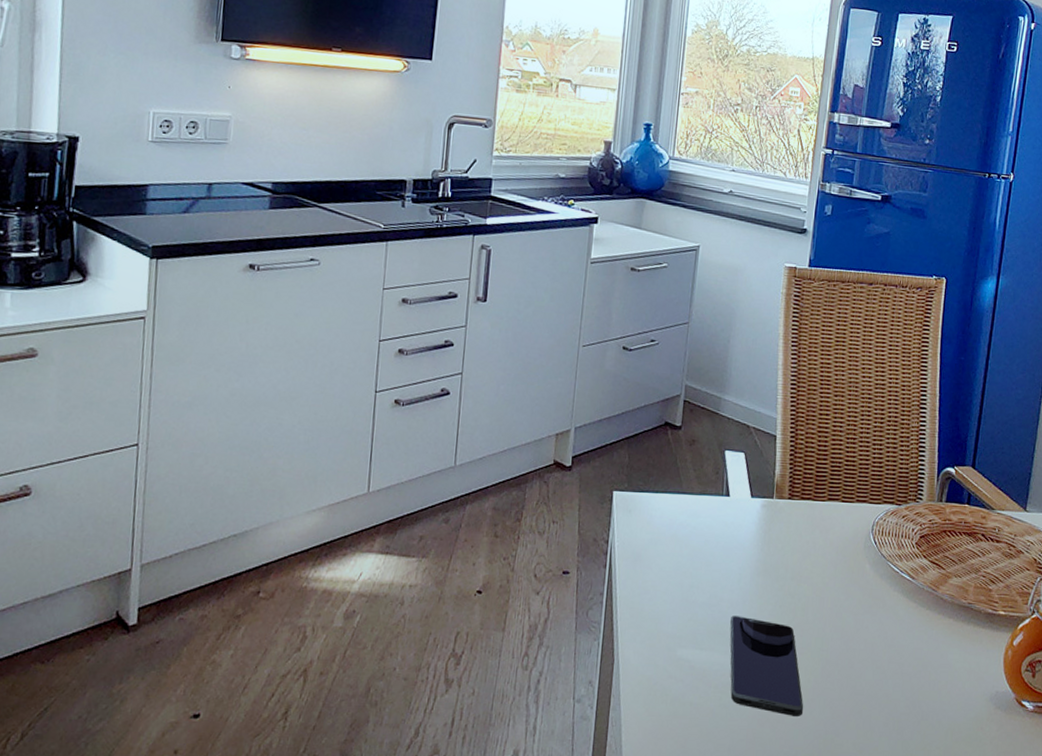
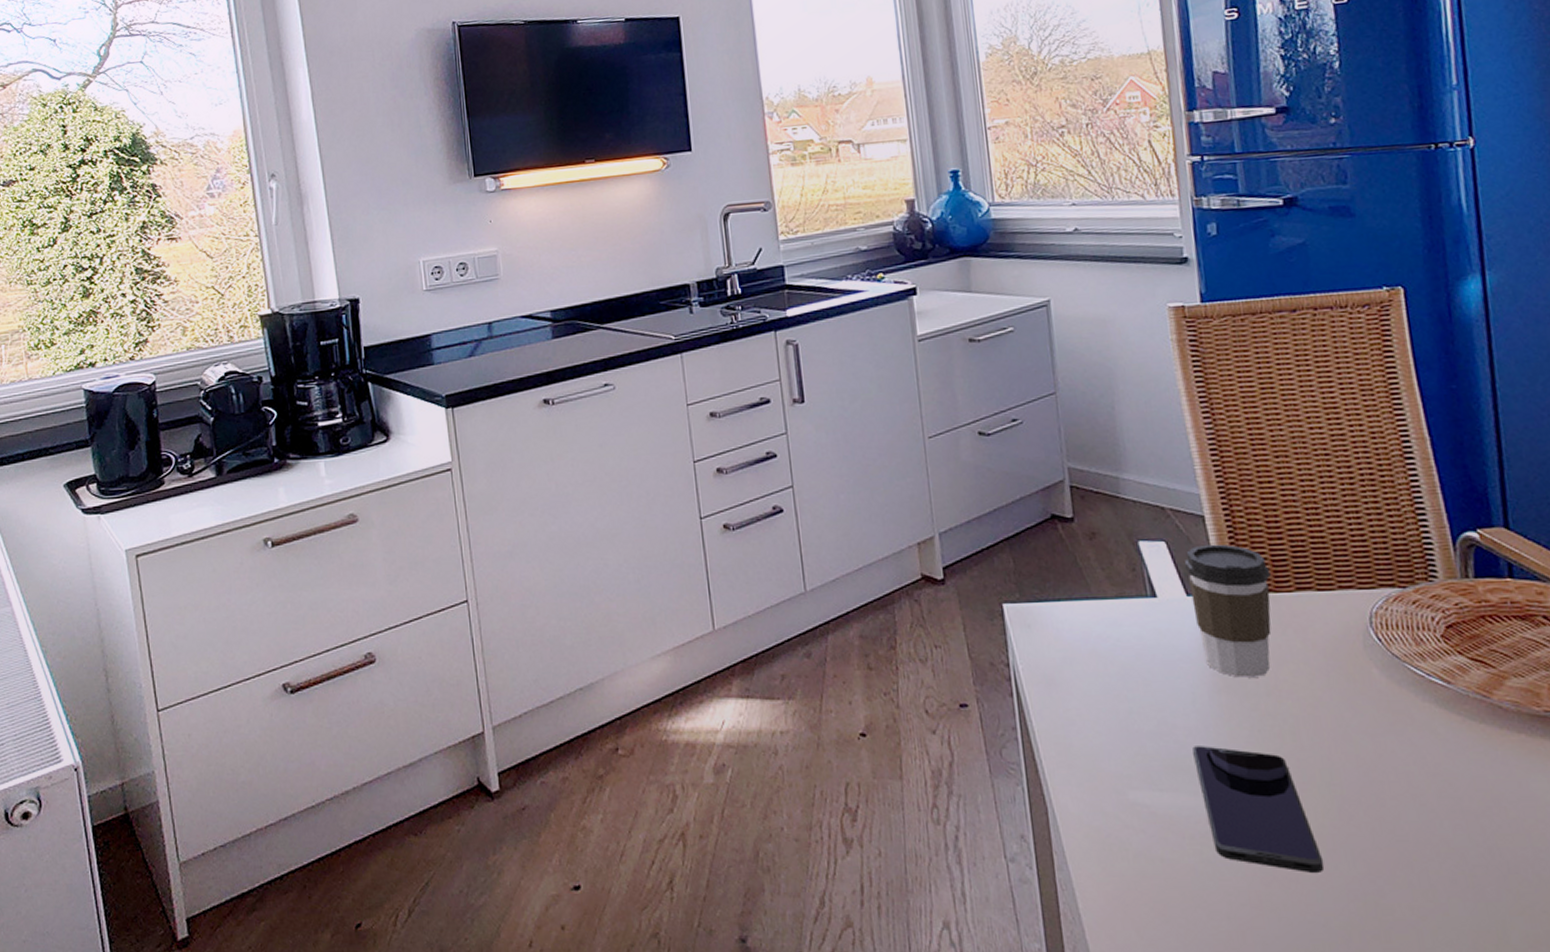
coffee cup: none [754,458,813,565] -> present [1184,544,1272,678]

